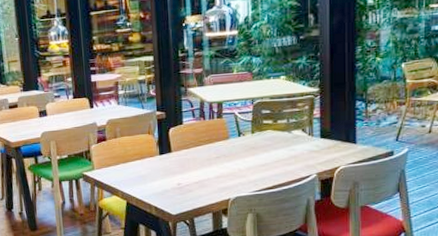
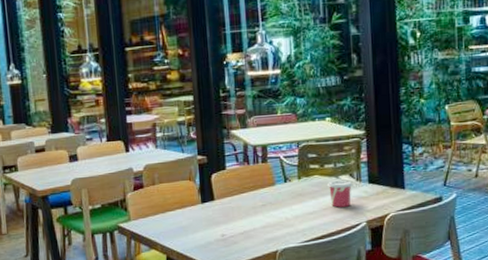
cup: none [279,134,305,160] -> present [326,180,353,208]

